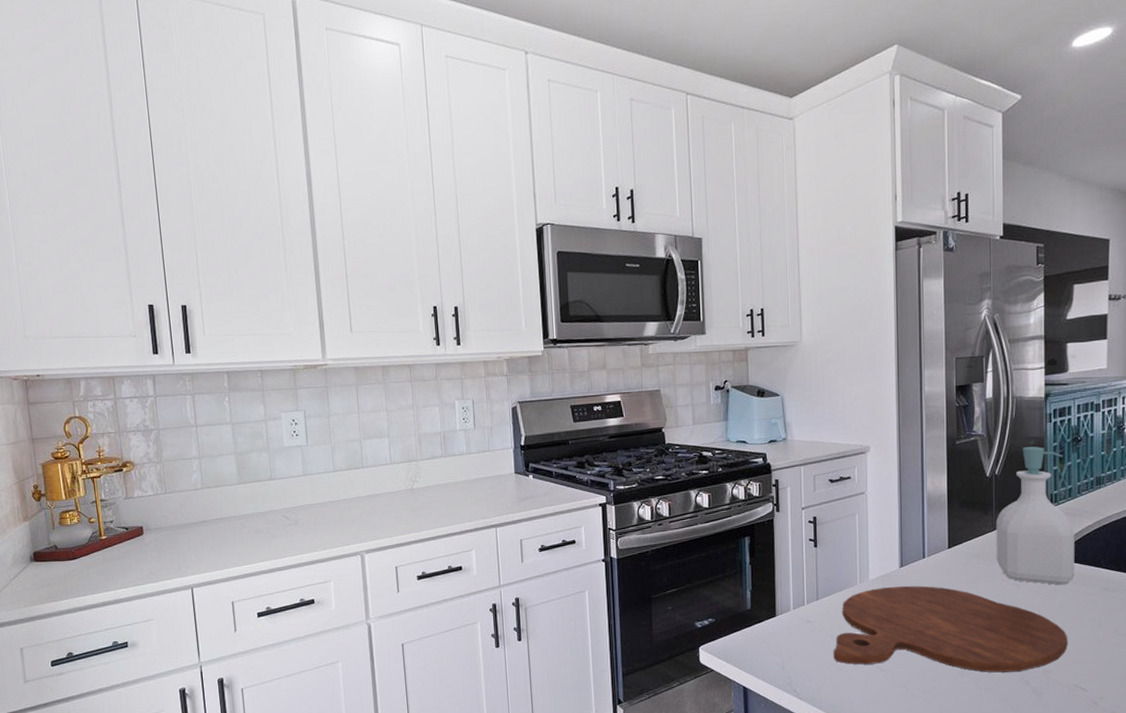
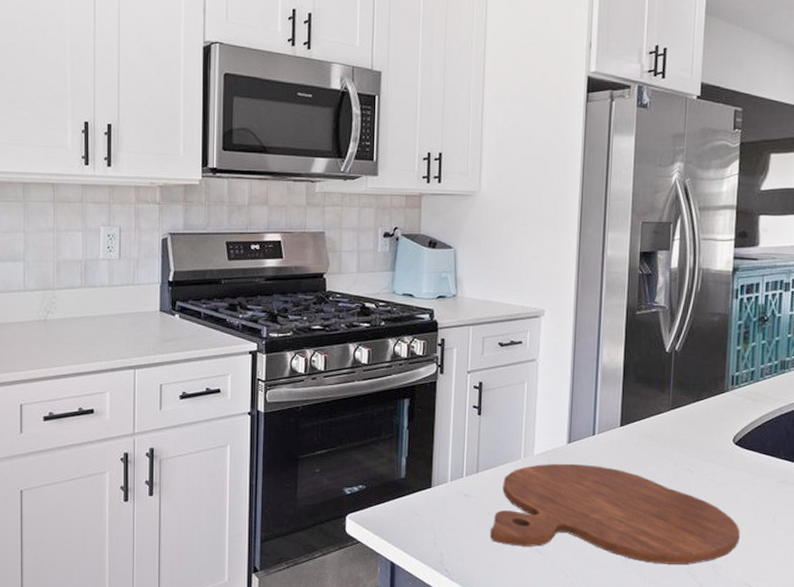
soap bottle: present [996,446,1075,586] -> none [670,323,755,475]

